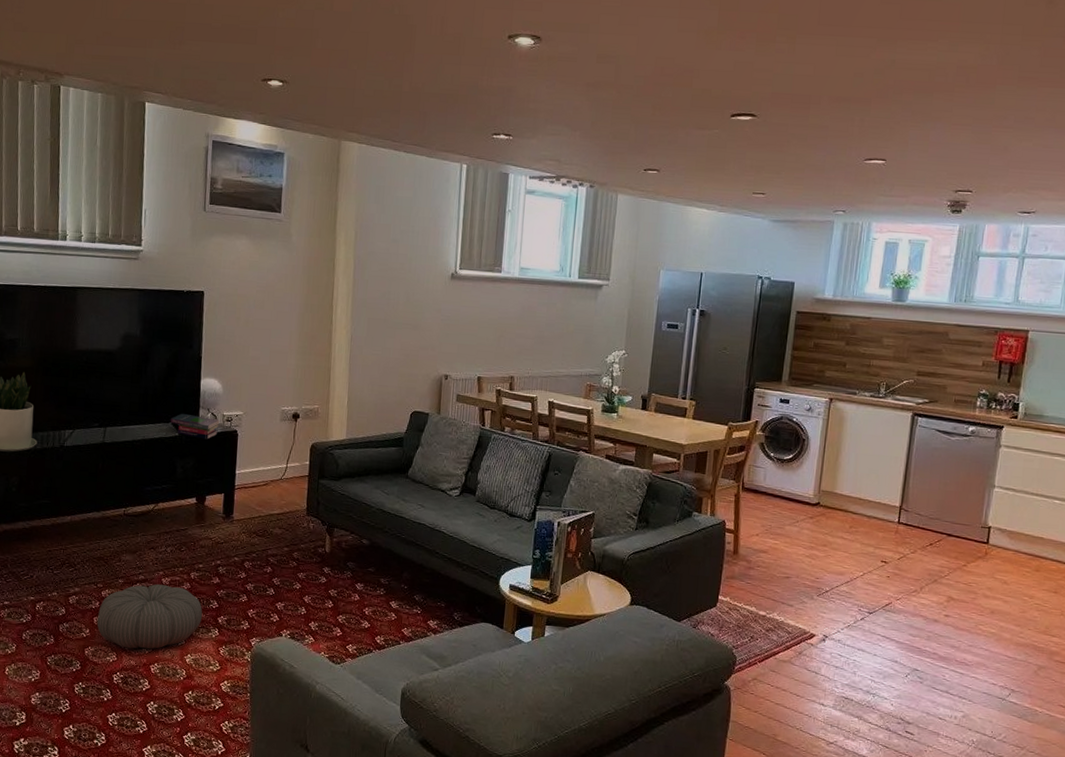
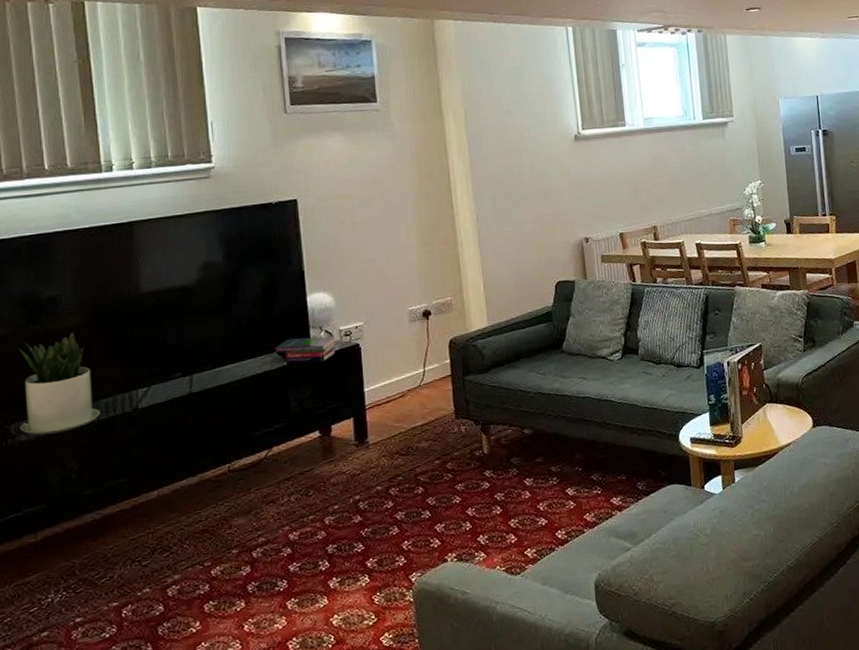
pouf: present [97,584,202,649] -> none [208,538,346,631]

